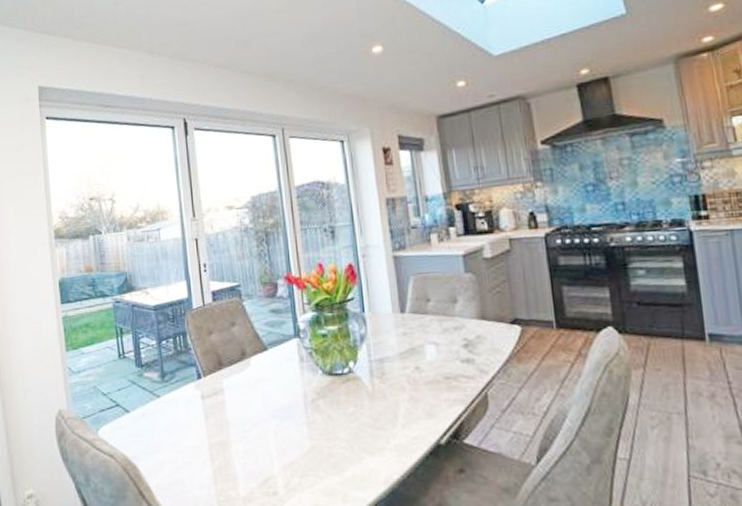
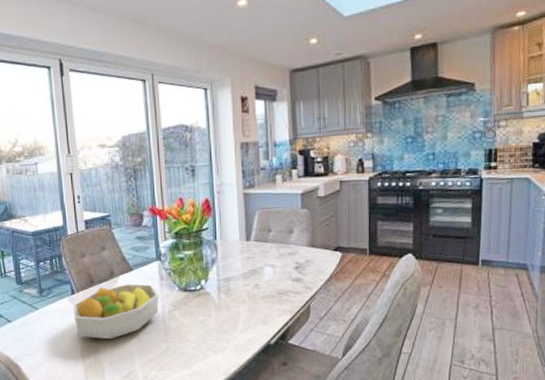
fruit bowl: none [199,366,300,435] -> present [72,283,159,340]

